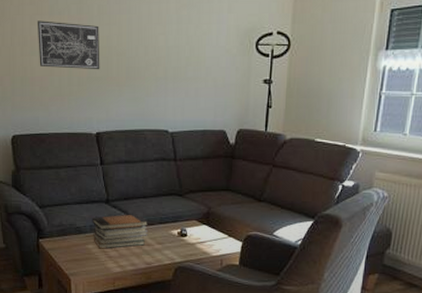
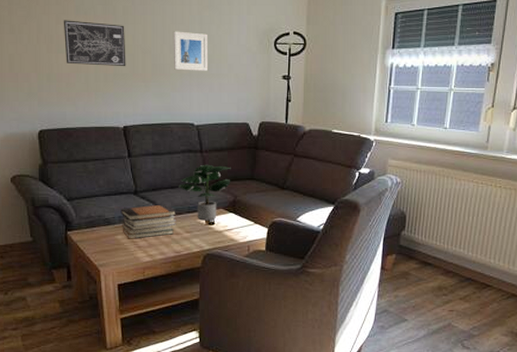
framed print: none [148,31,185,74] -> present [173,31,207,71]
potted plant: none [150,173,206,233] -> present [178,164,231,221]

